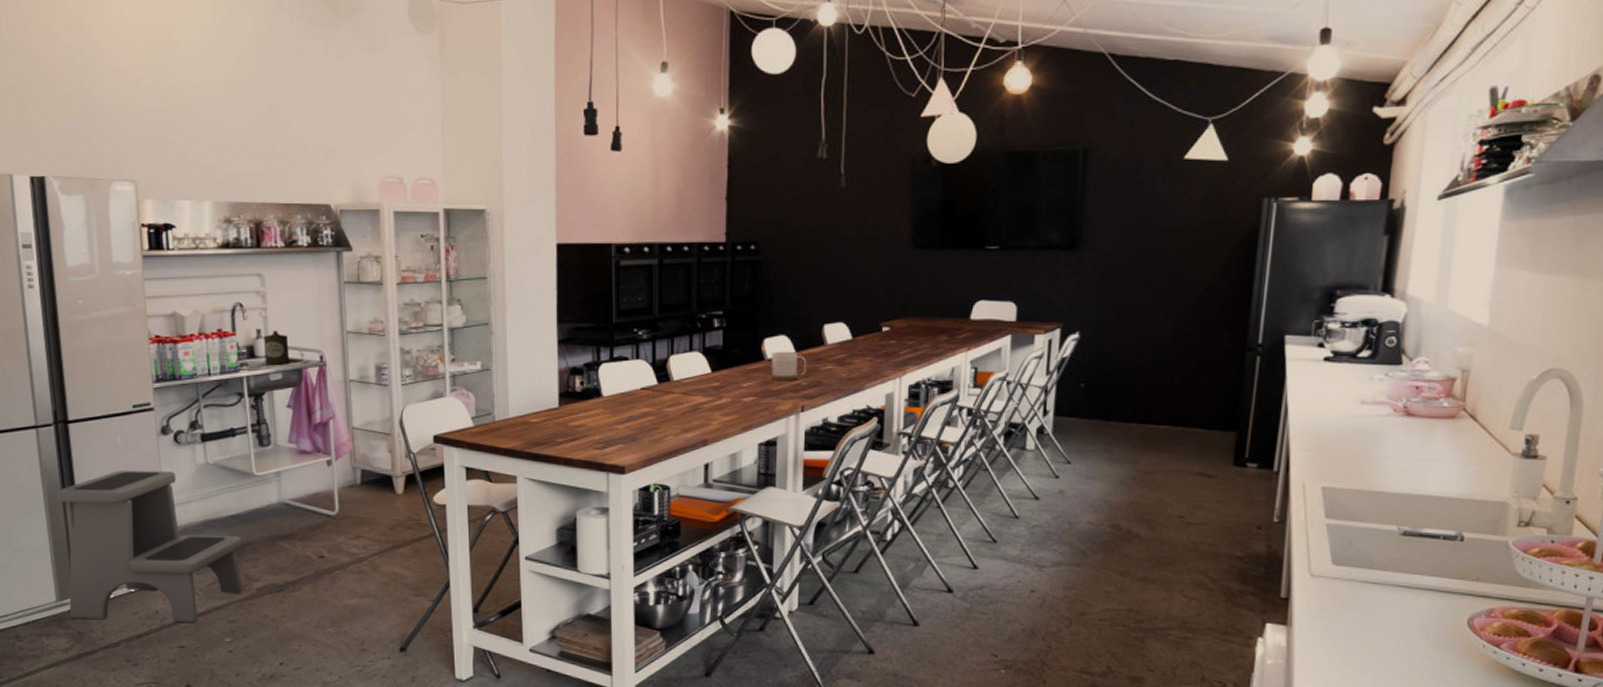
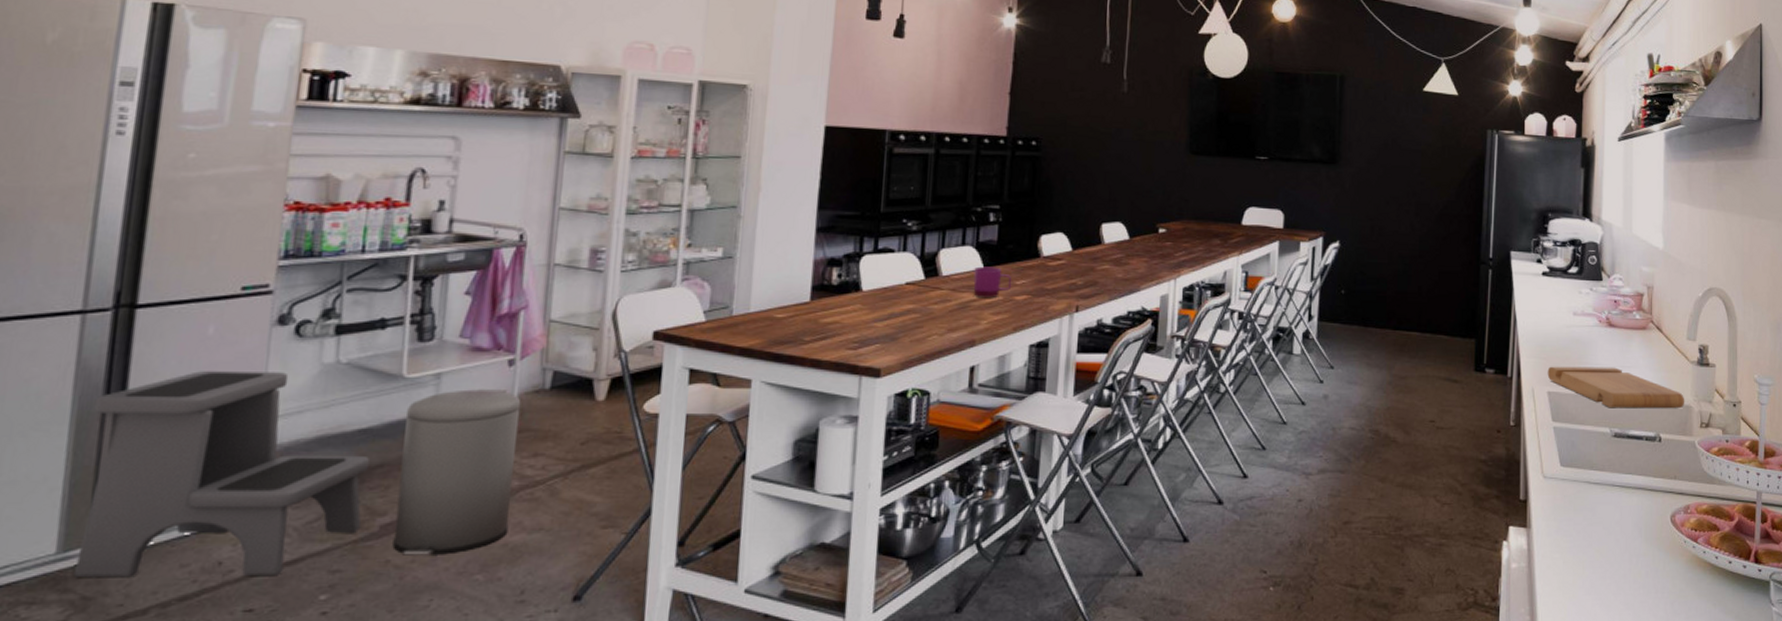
pedal bin: none [260,484,346,612] -> present [392,389,521,556]
canister: present [264,330,290,365] -> none [444,202,481,244]
mug: none [703,371,739,401] -> present [973,266,1012,299]
mug: present [771,351,807,380] -> none [1046,248,1084,279]
cutting board: none [1322,460,1501,506] -> present [1547,366,1685,409]

